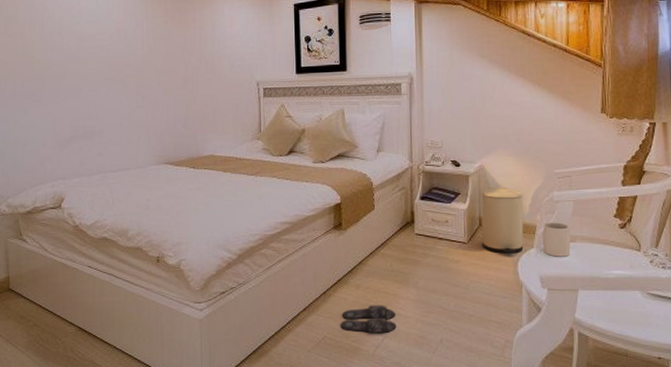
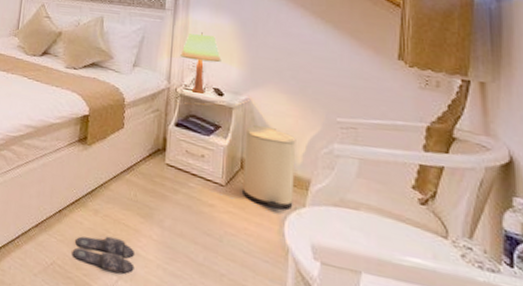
table lamp: none [419,111,456,168] -> present [180,32,221,95]
mug: present [543,222,571,257] -> none [318,179,353,227]

